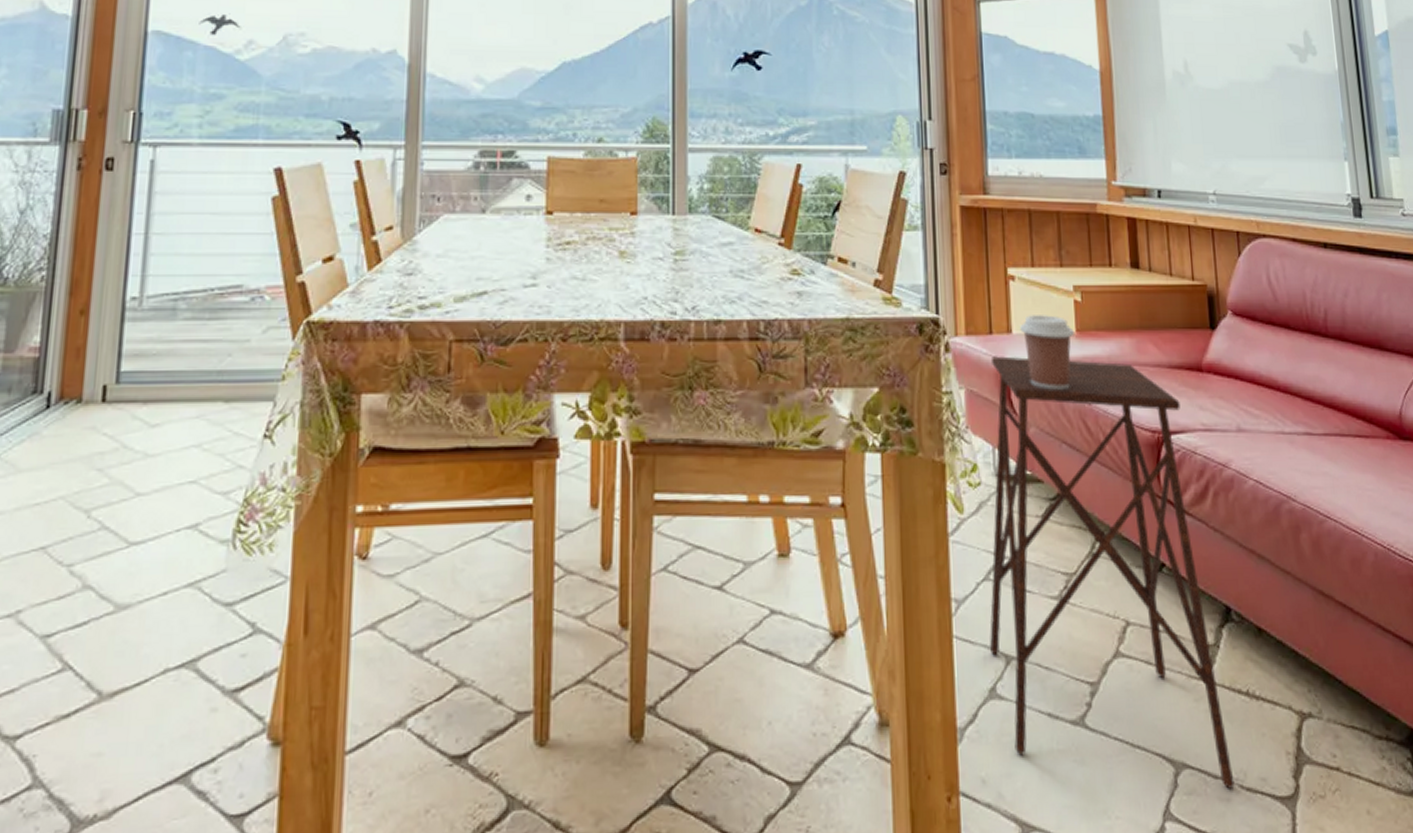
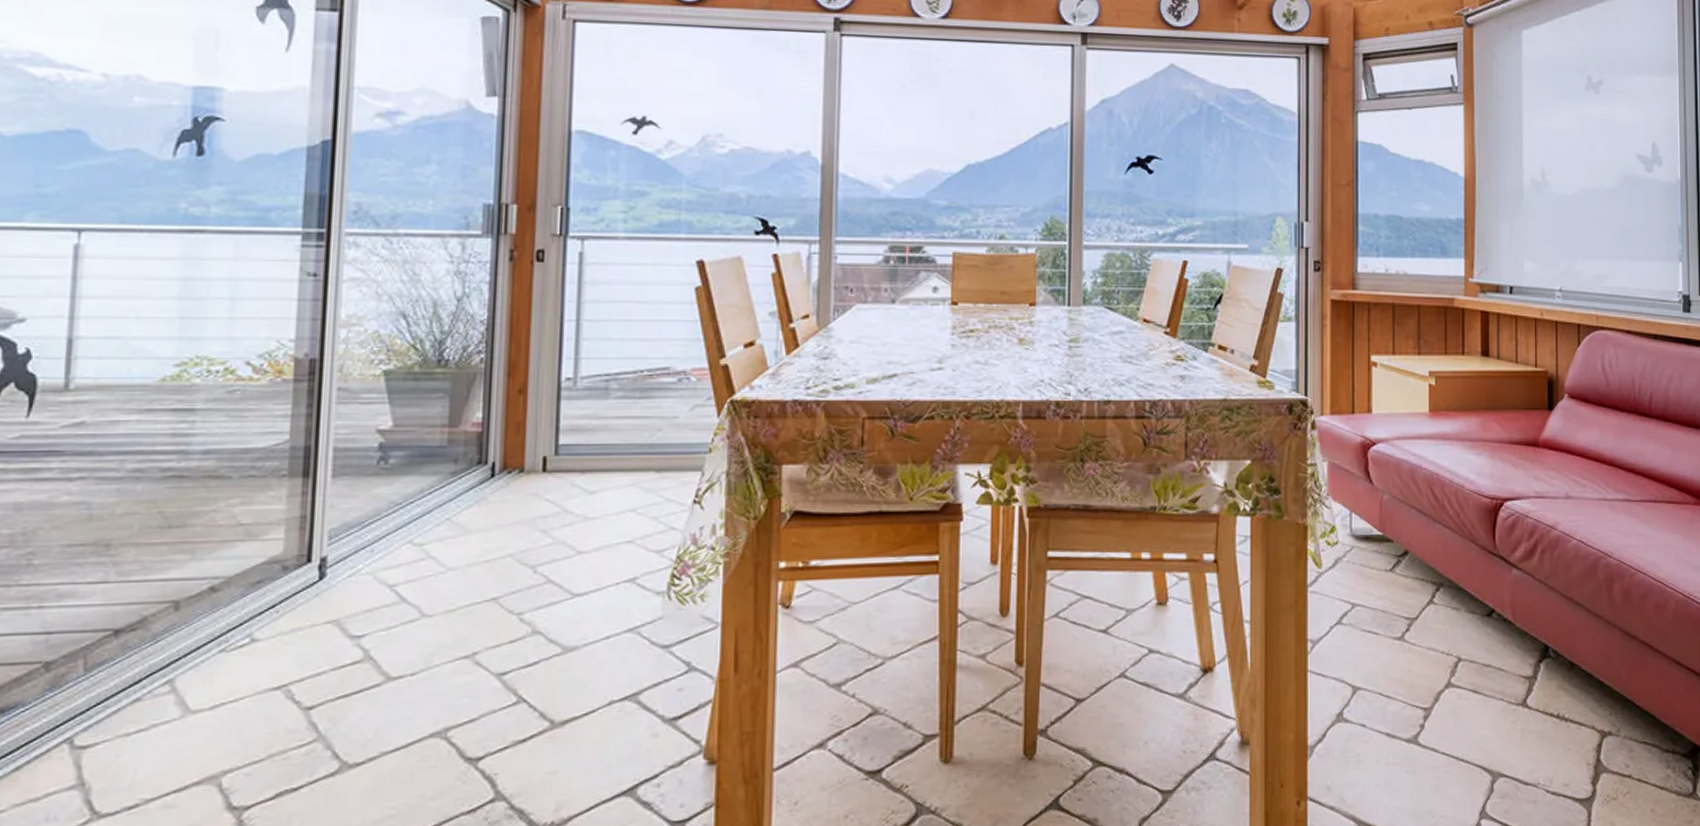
side table: present [990,356,1235,789] -> none [1340,433,1542,793]
coffee cup: present [1020,315,1074,390] -> none [1380,397,1427,462]

